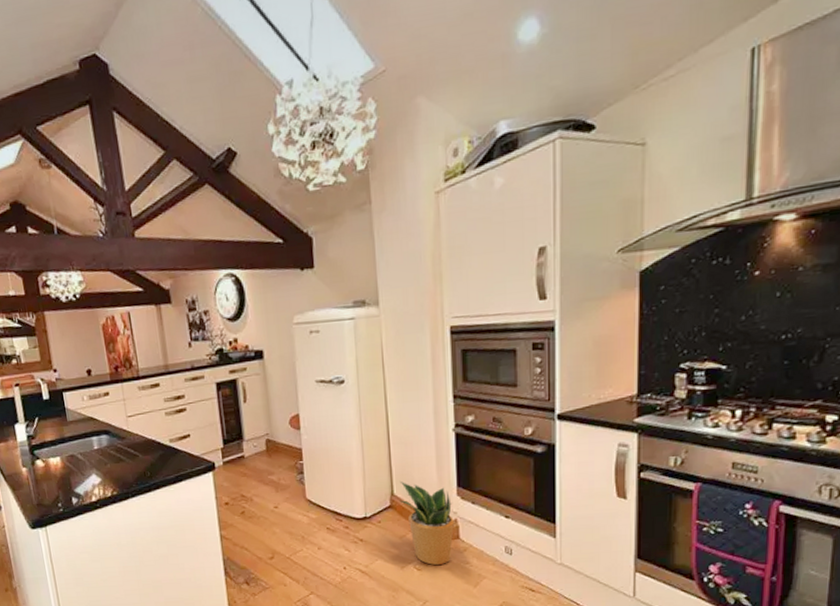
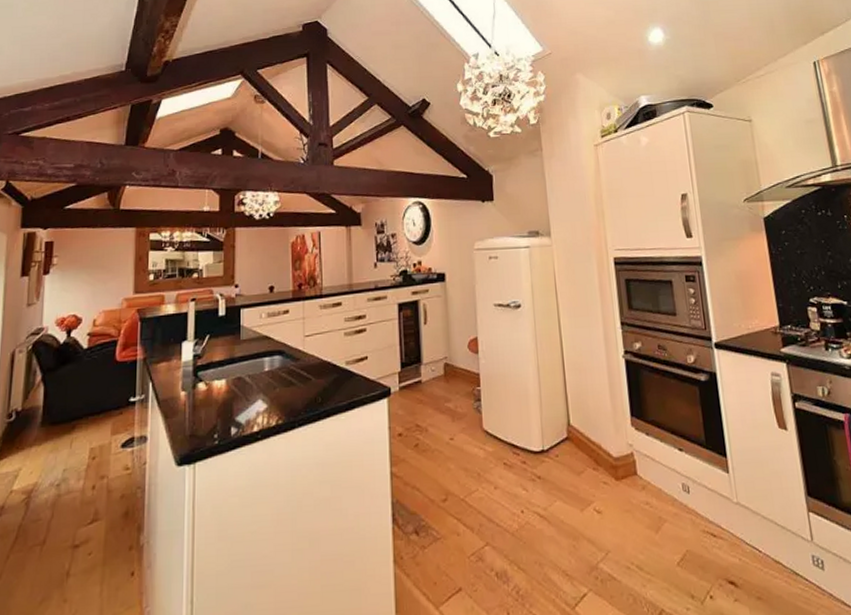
potted plant: present [399,482,454,565] -> none [575,410,631,506]

